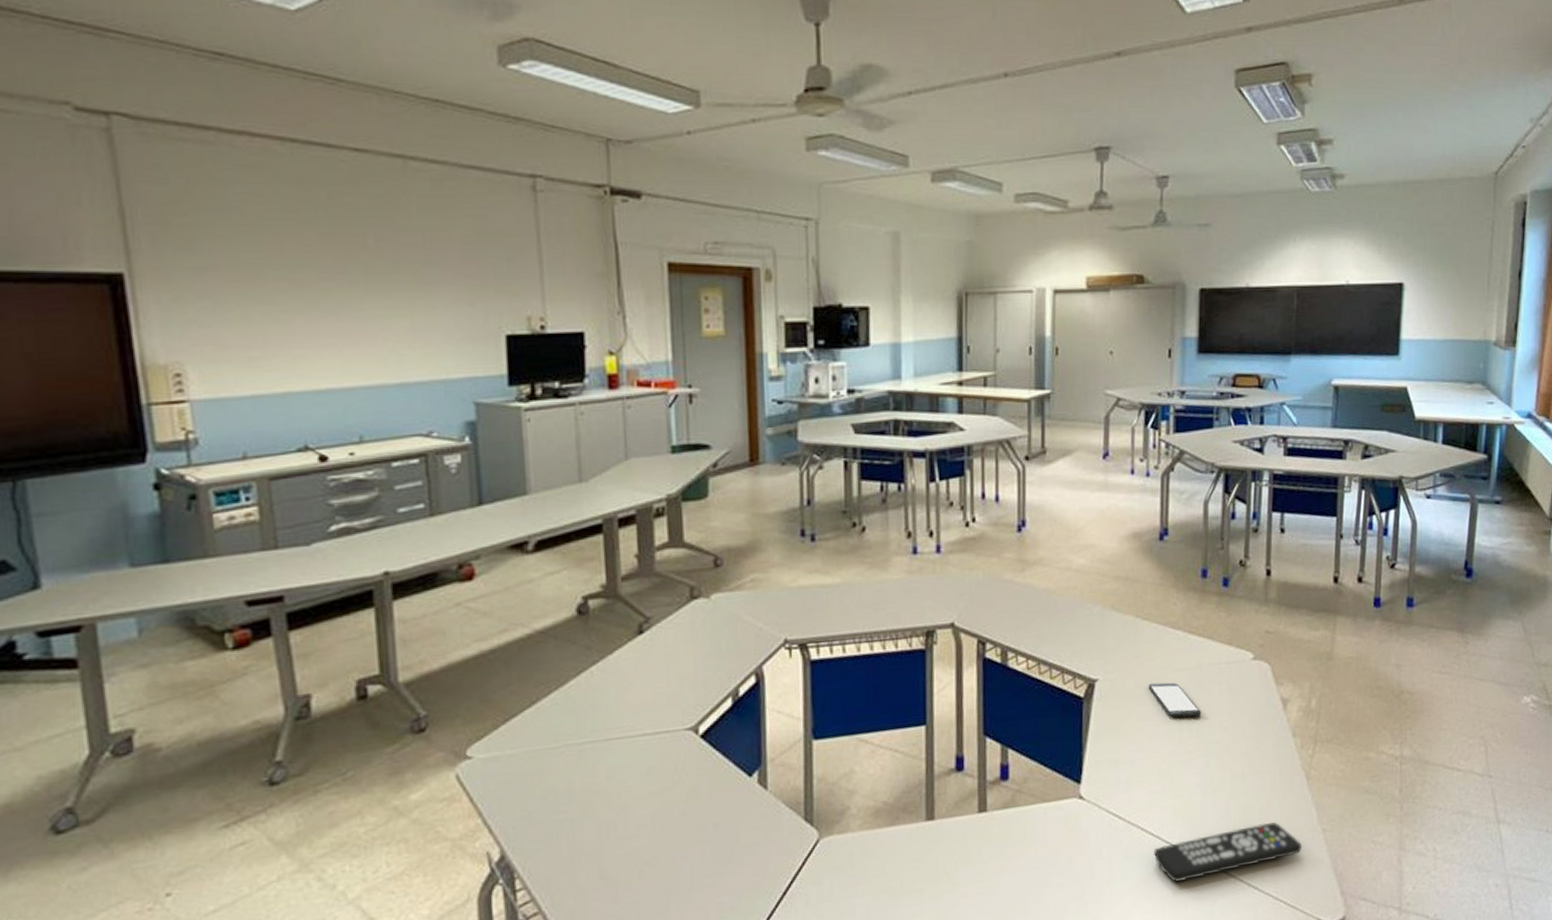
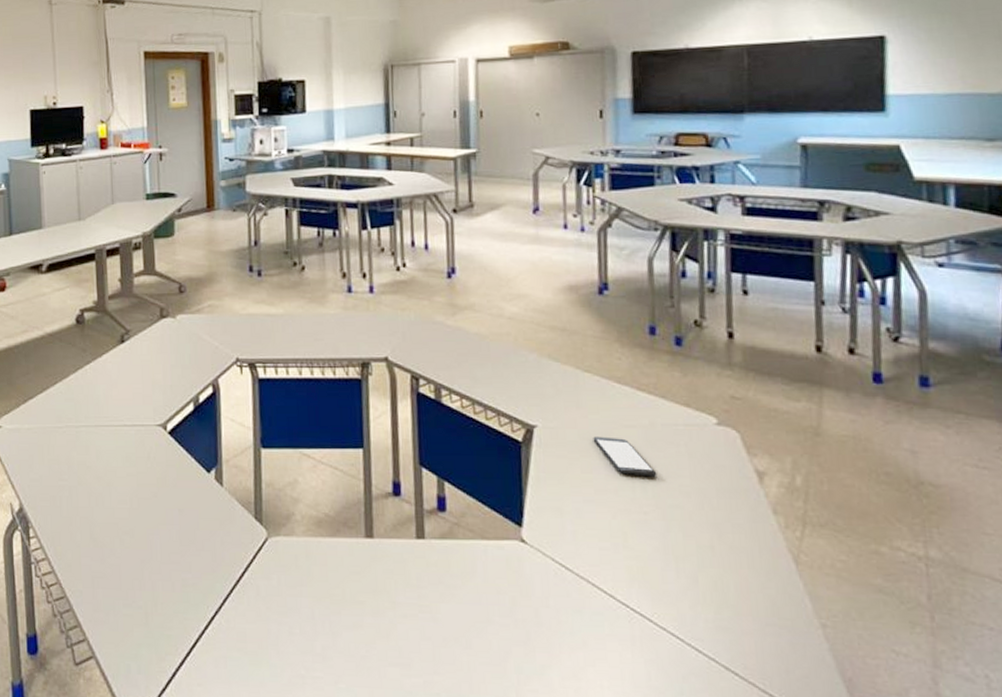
remote control: present [1154,822,1302,882] -> none [608,603,794,649]

